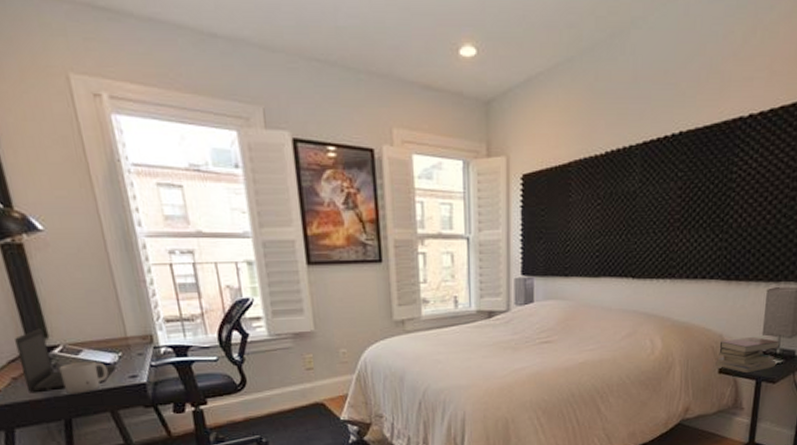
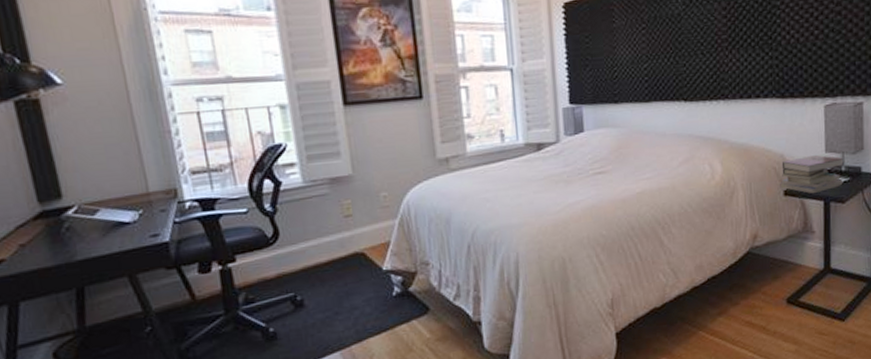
laptop: present [14,329,118,392] -> none [25,189,138,260]
mug: present [58,361,109,395] -> none [72,221,127,260]

